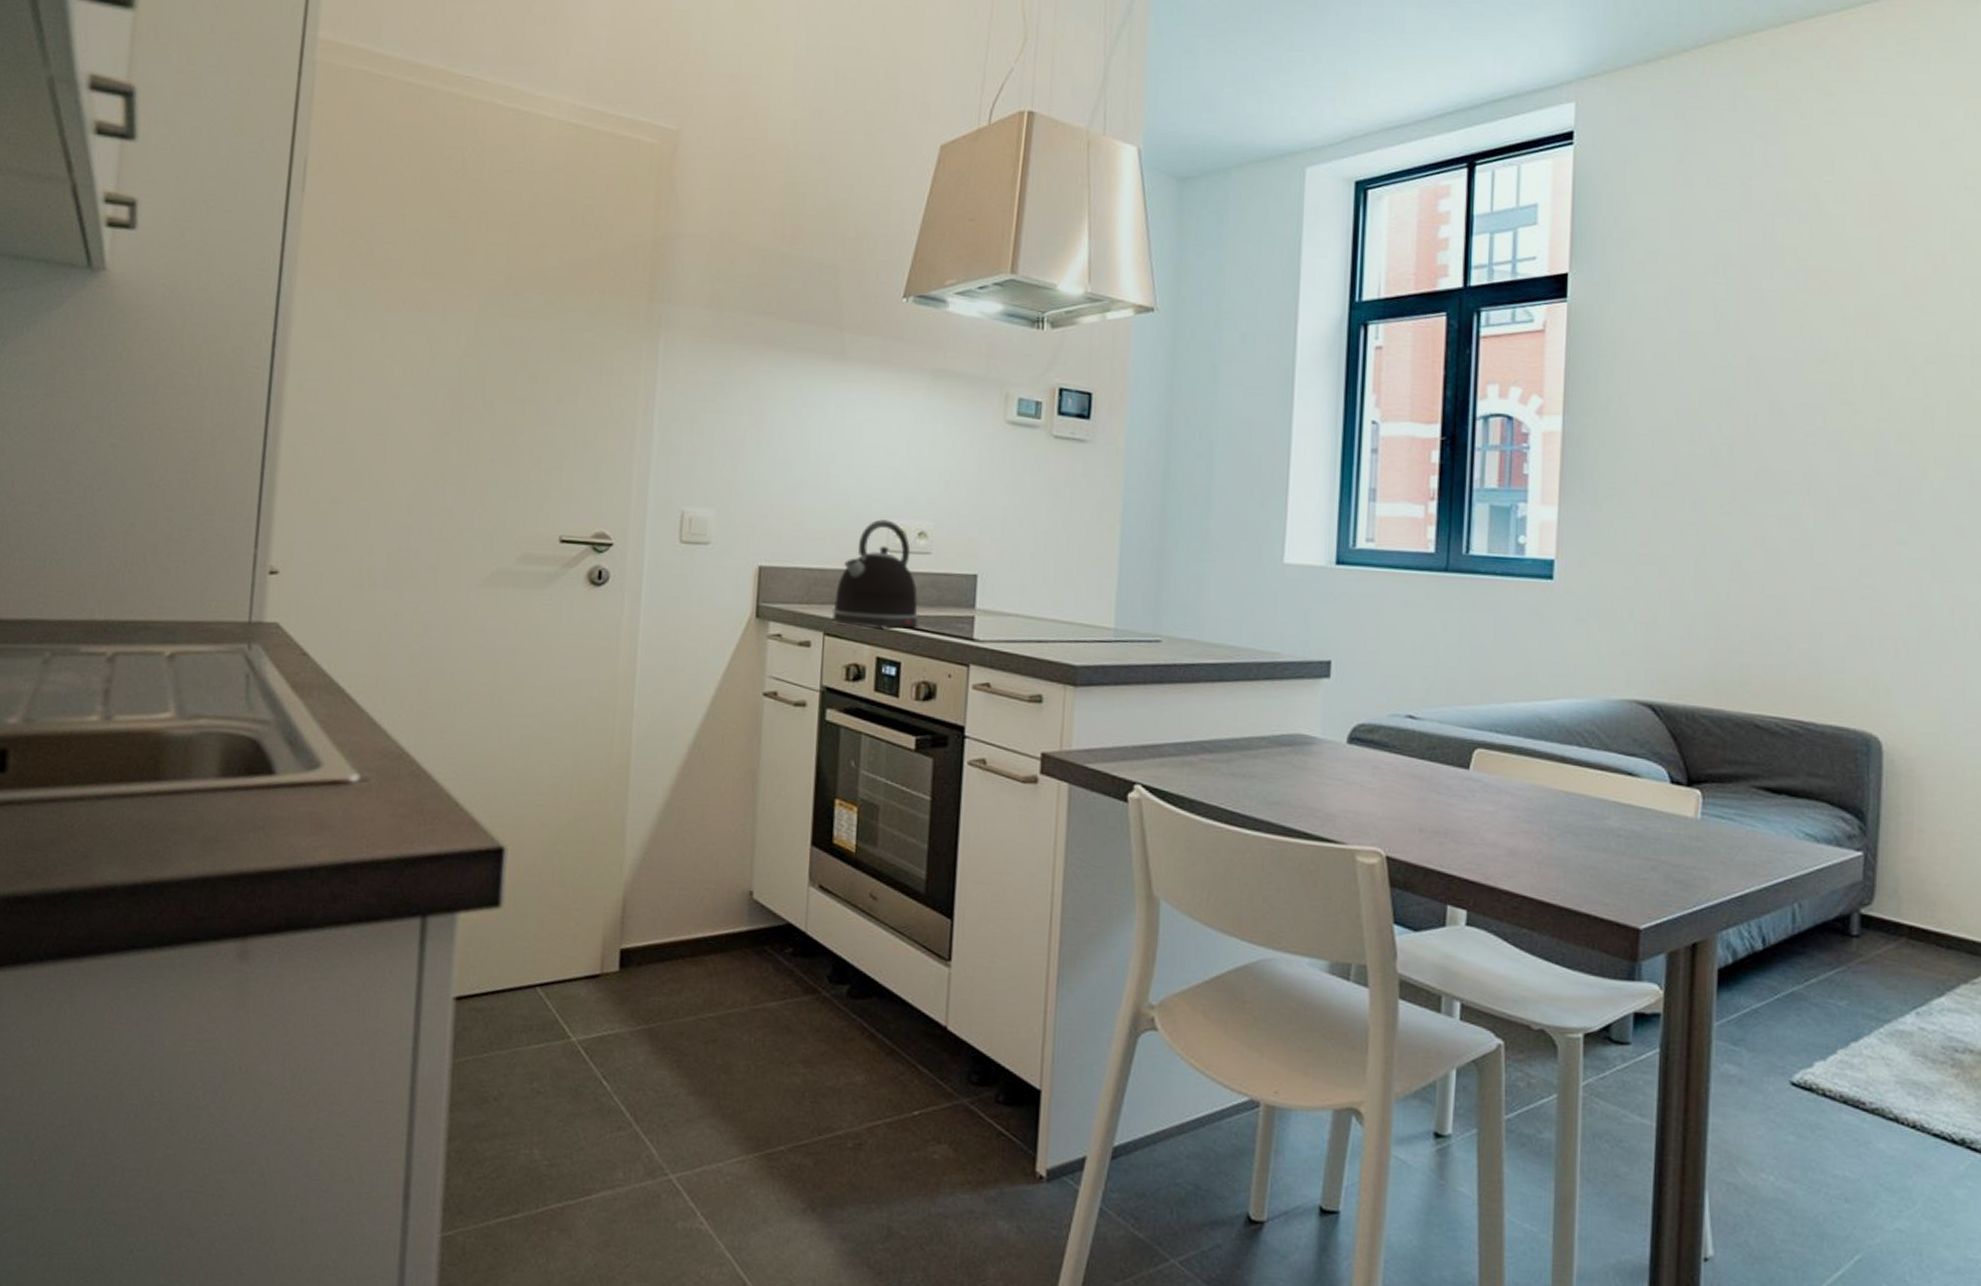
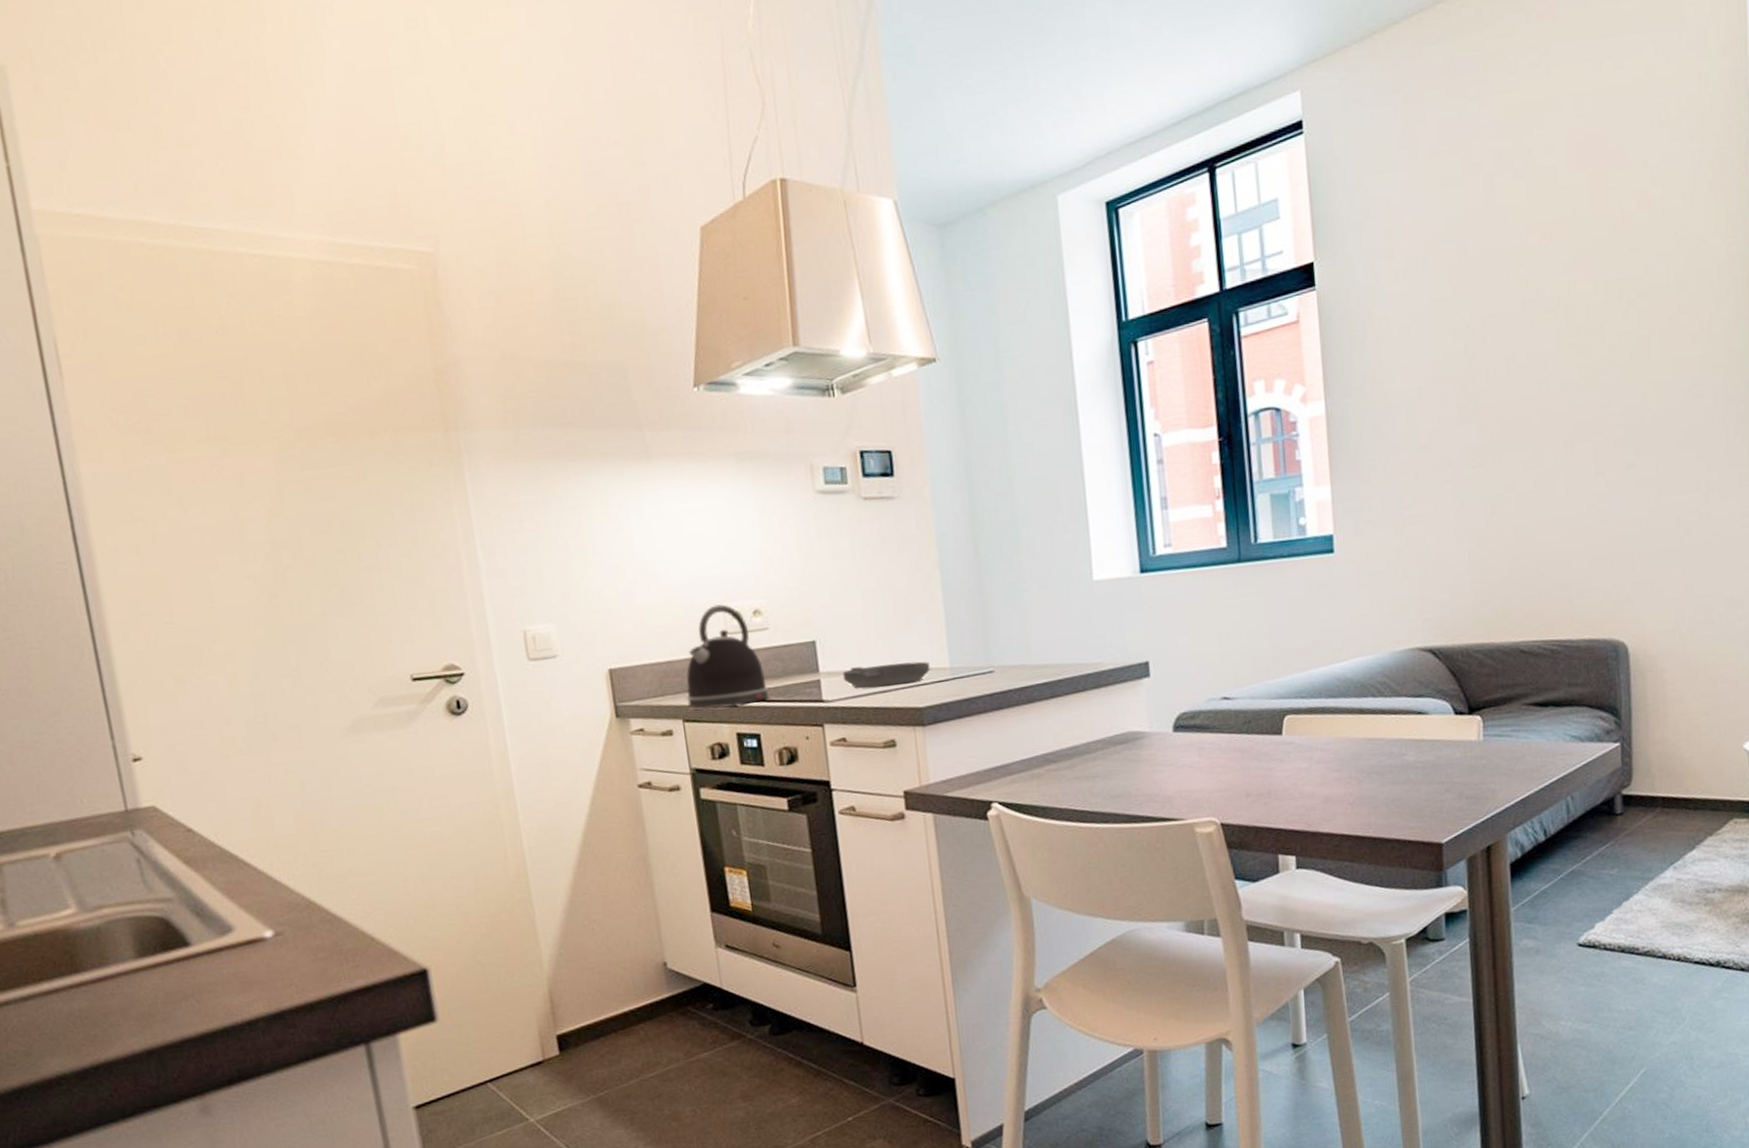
frying pan: none [999,610,1093,638] -> present [842,661,930,688]

